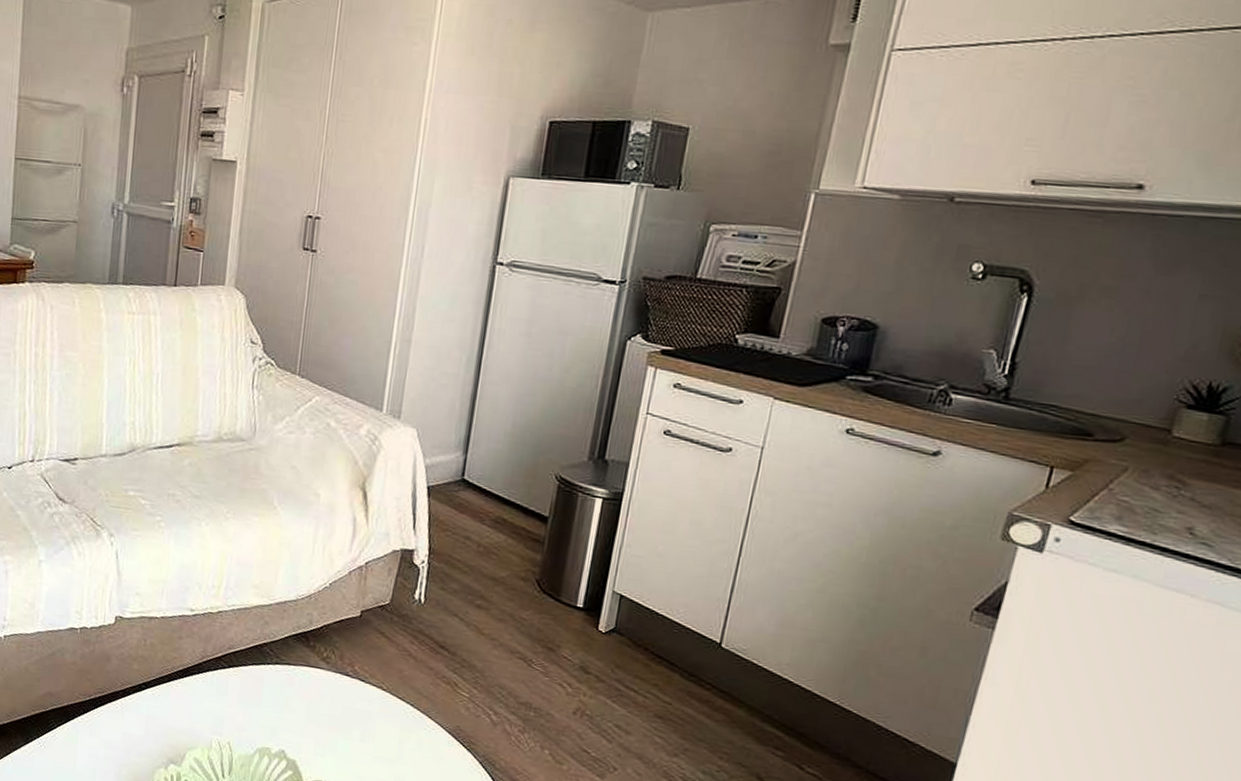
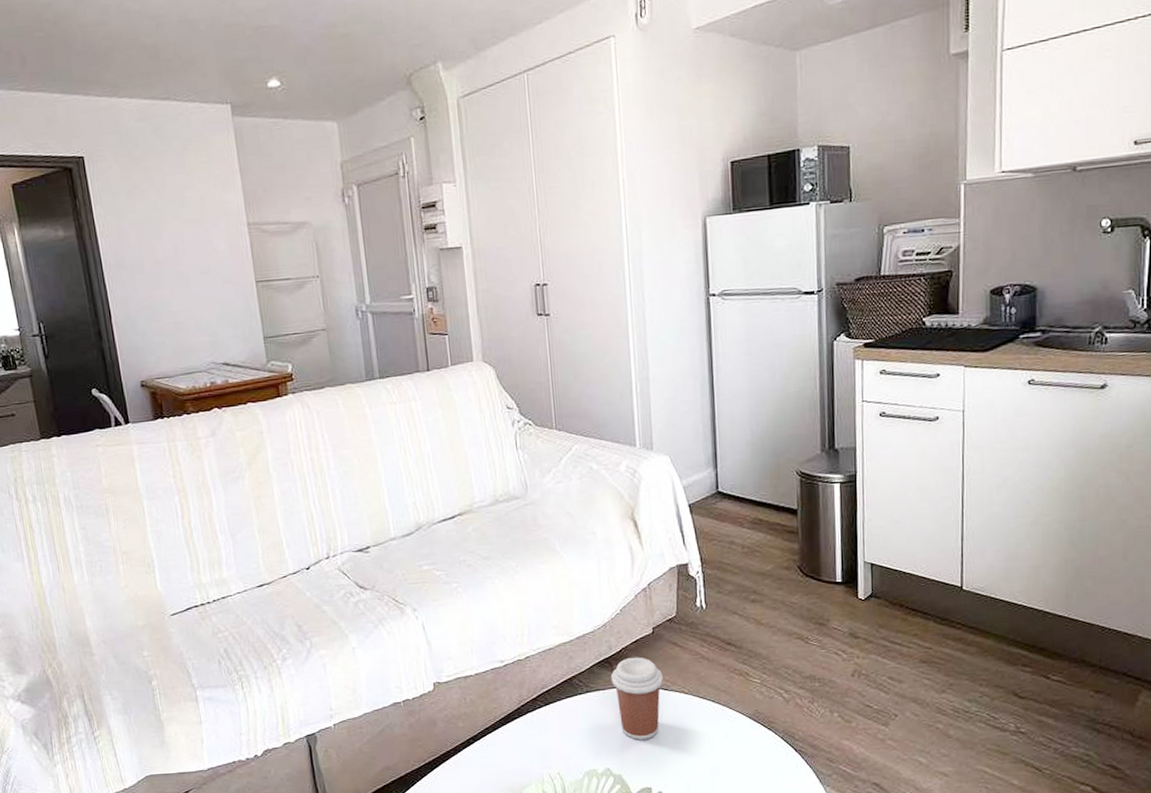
coffee cup: none [304,637,363,730] -> present [610,657,664,740]

